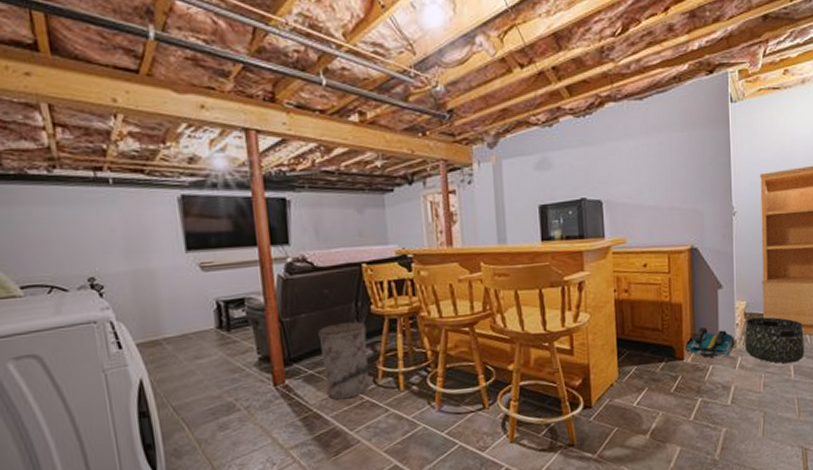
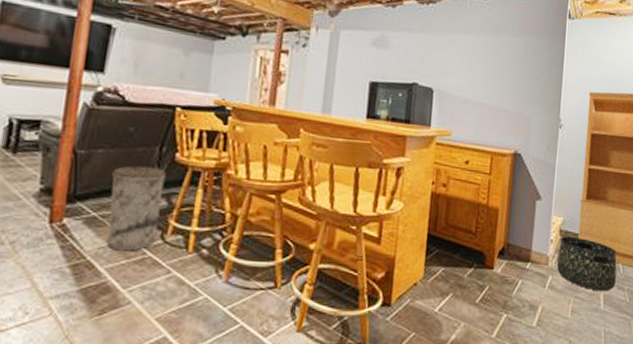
tote bag: present [684,327,735,358] -> none [496,238,548,272]

